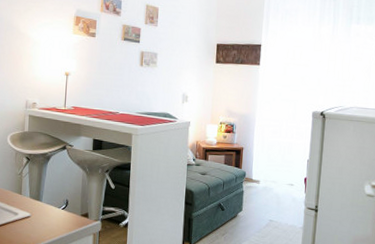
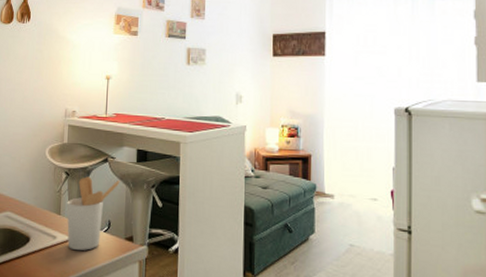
utensil holder: none [27,161,77,225] -> present [66,176,120,250]

